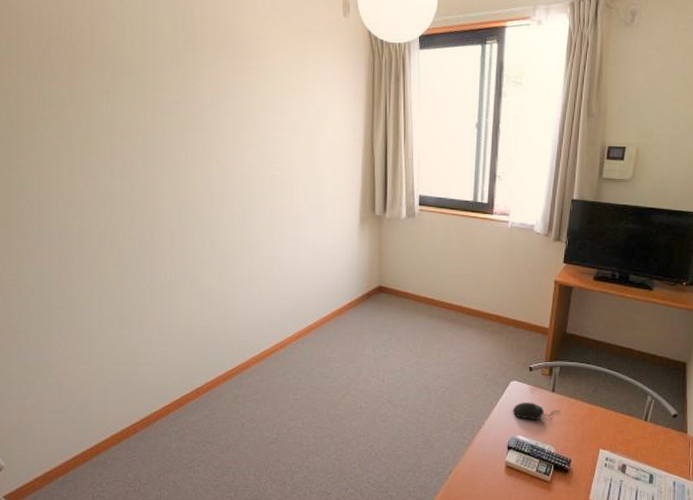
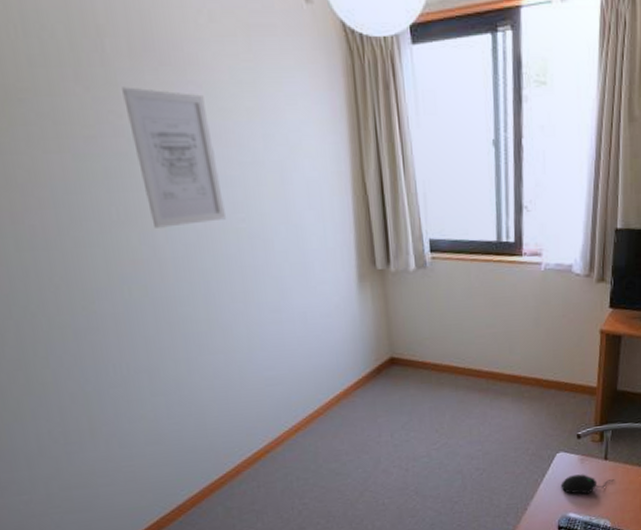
wall art: none [204,67,265,170] -> present [122,87,226,228]

